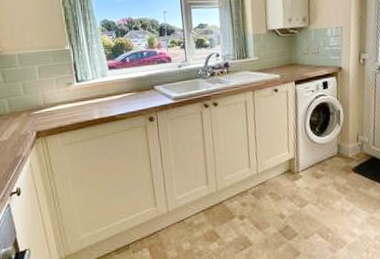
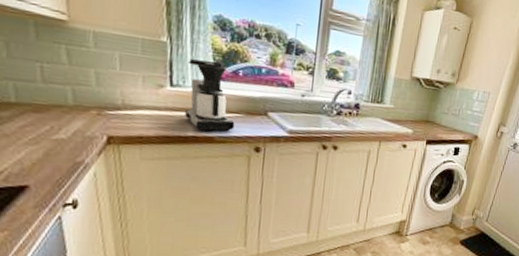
coffee maker: none [88,56,130,113] -> present [185,59,235,131]

